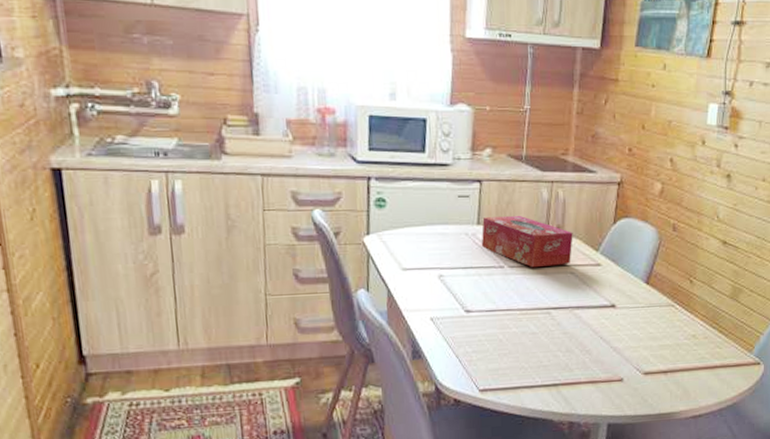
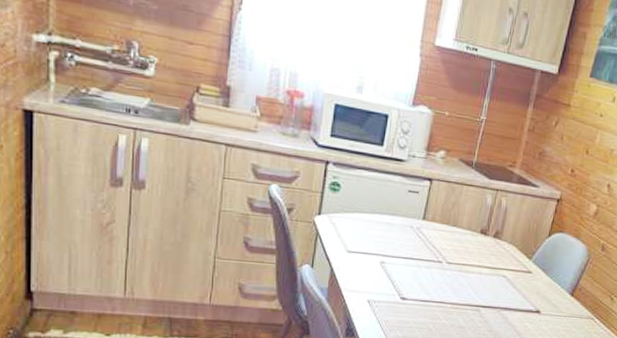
tissue box: present [481,216,573,268] -> none [424,214,510,268]

